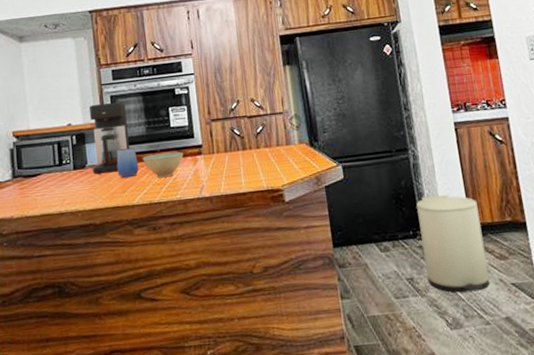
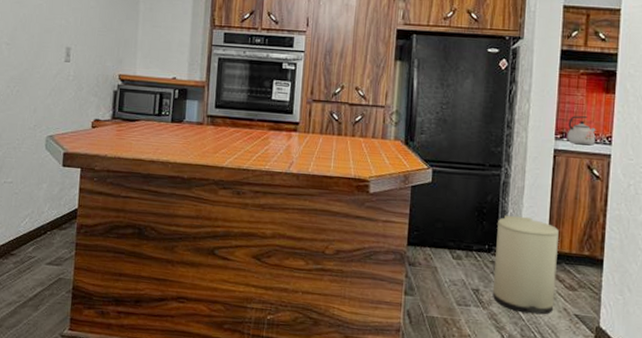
coffee maker: present [88,101,130,174] -> none [189,63,232,132]
cup: present [116,148,139,178] -> none [212,111,234,140]
bowl: present [142,151,183,178] -> none [239,122,279,147]
kettle: none [461,85,491,114] -> present [567,115,596,146]

